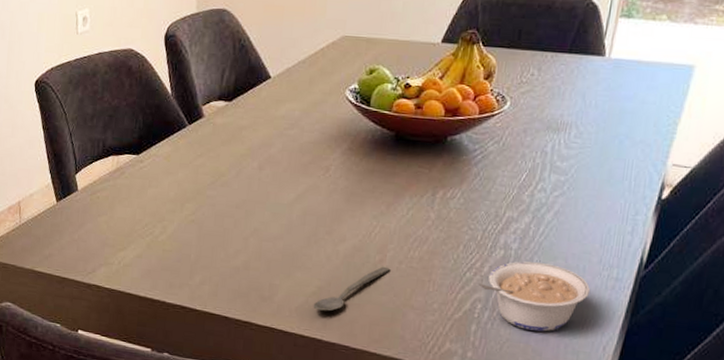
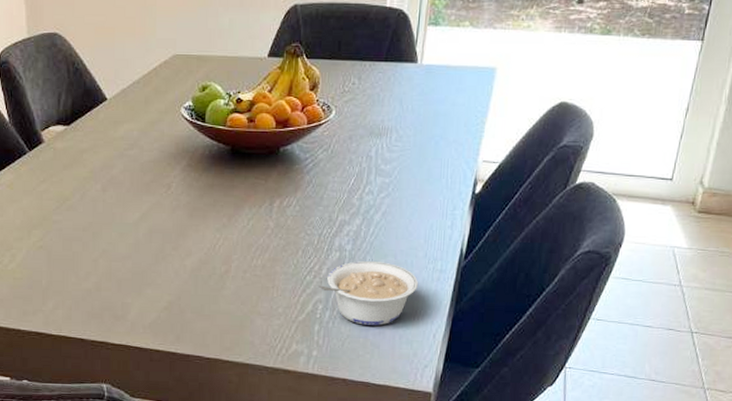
spoon: present [313,266,390,312] -> none [165,276,235,325]

